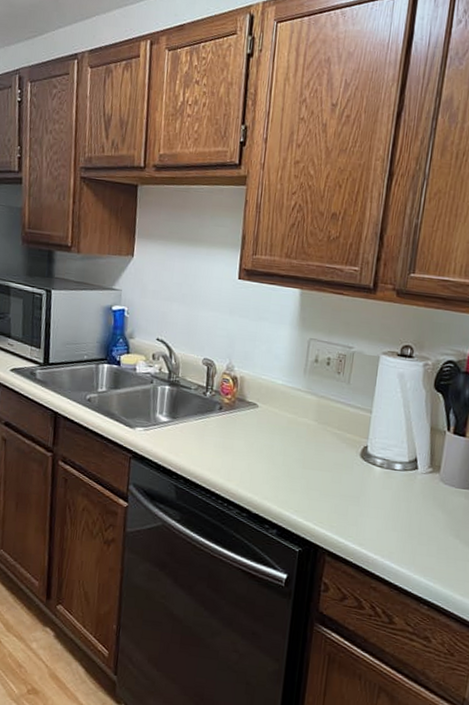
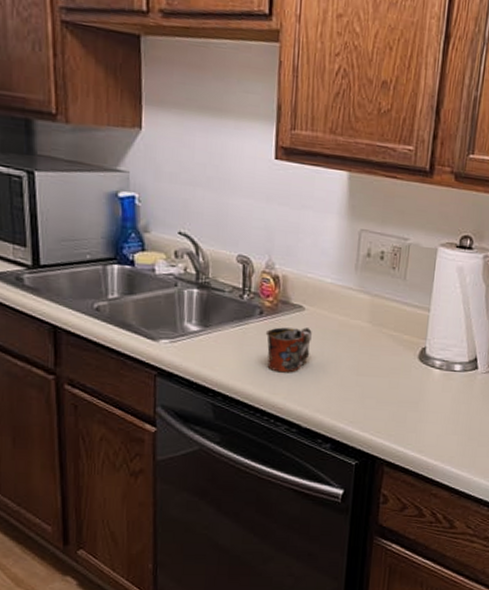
mug: none [223,421,264,462] -> present [265,327,312,373]

